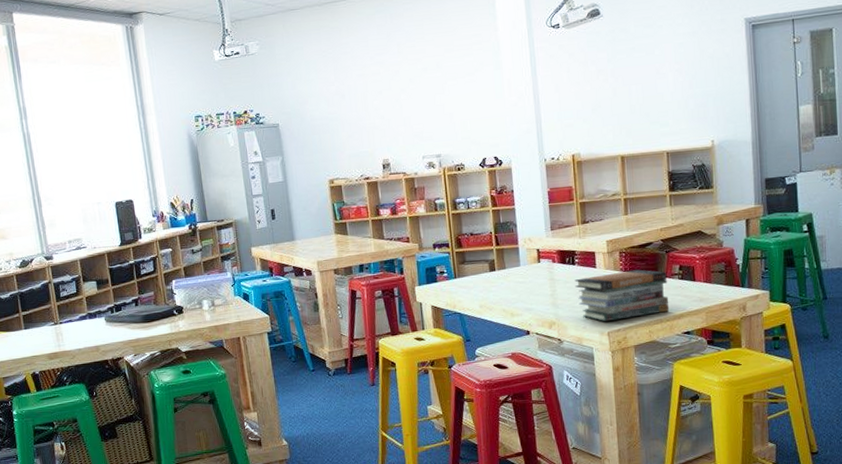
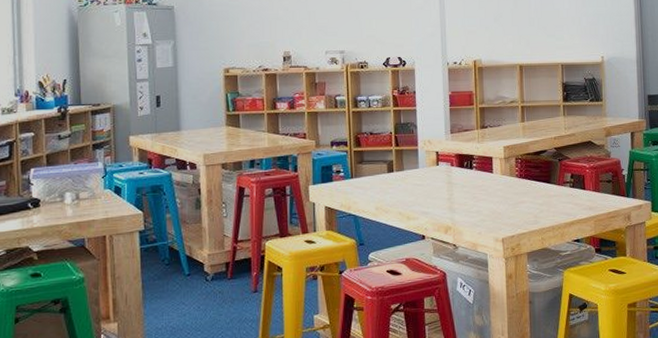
book stack: present [574,269,670,322] -> none [472,176,561,228]

